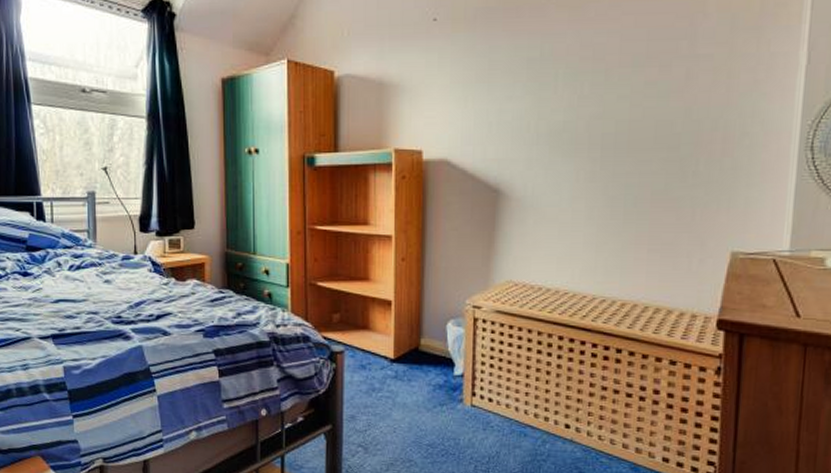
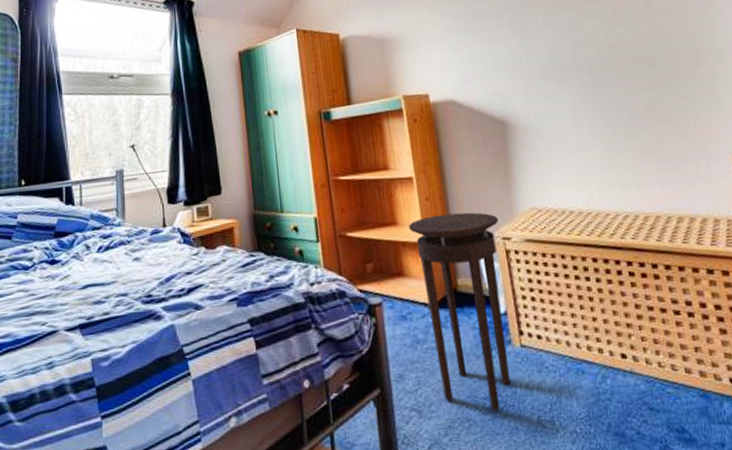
stool: none [380,276,473,457] -> present [408,212,511,412]

